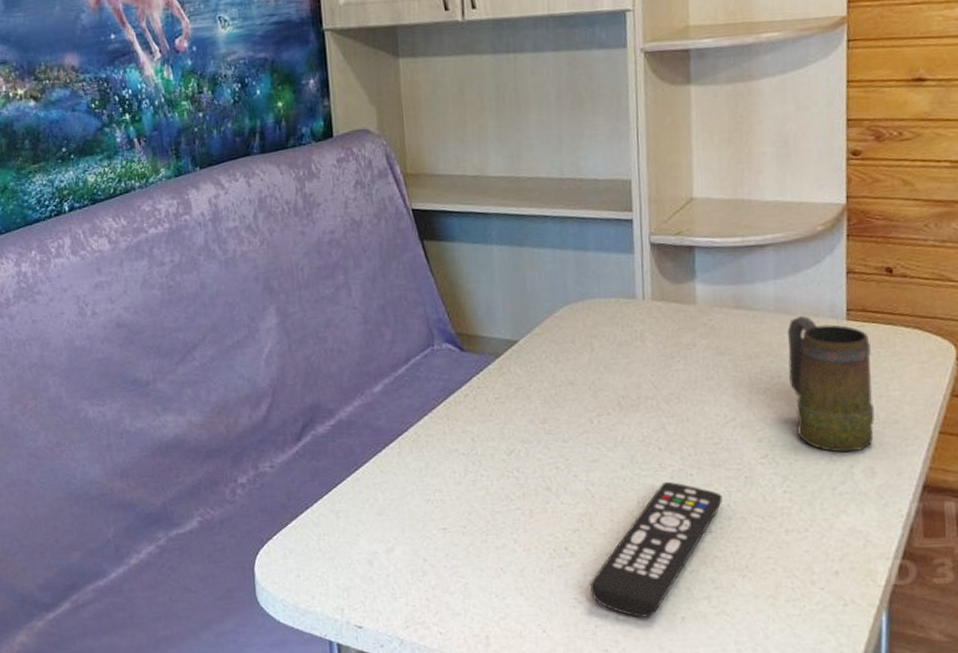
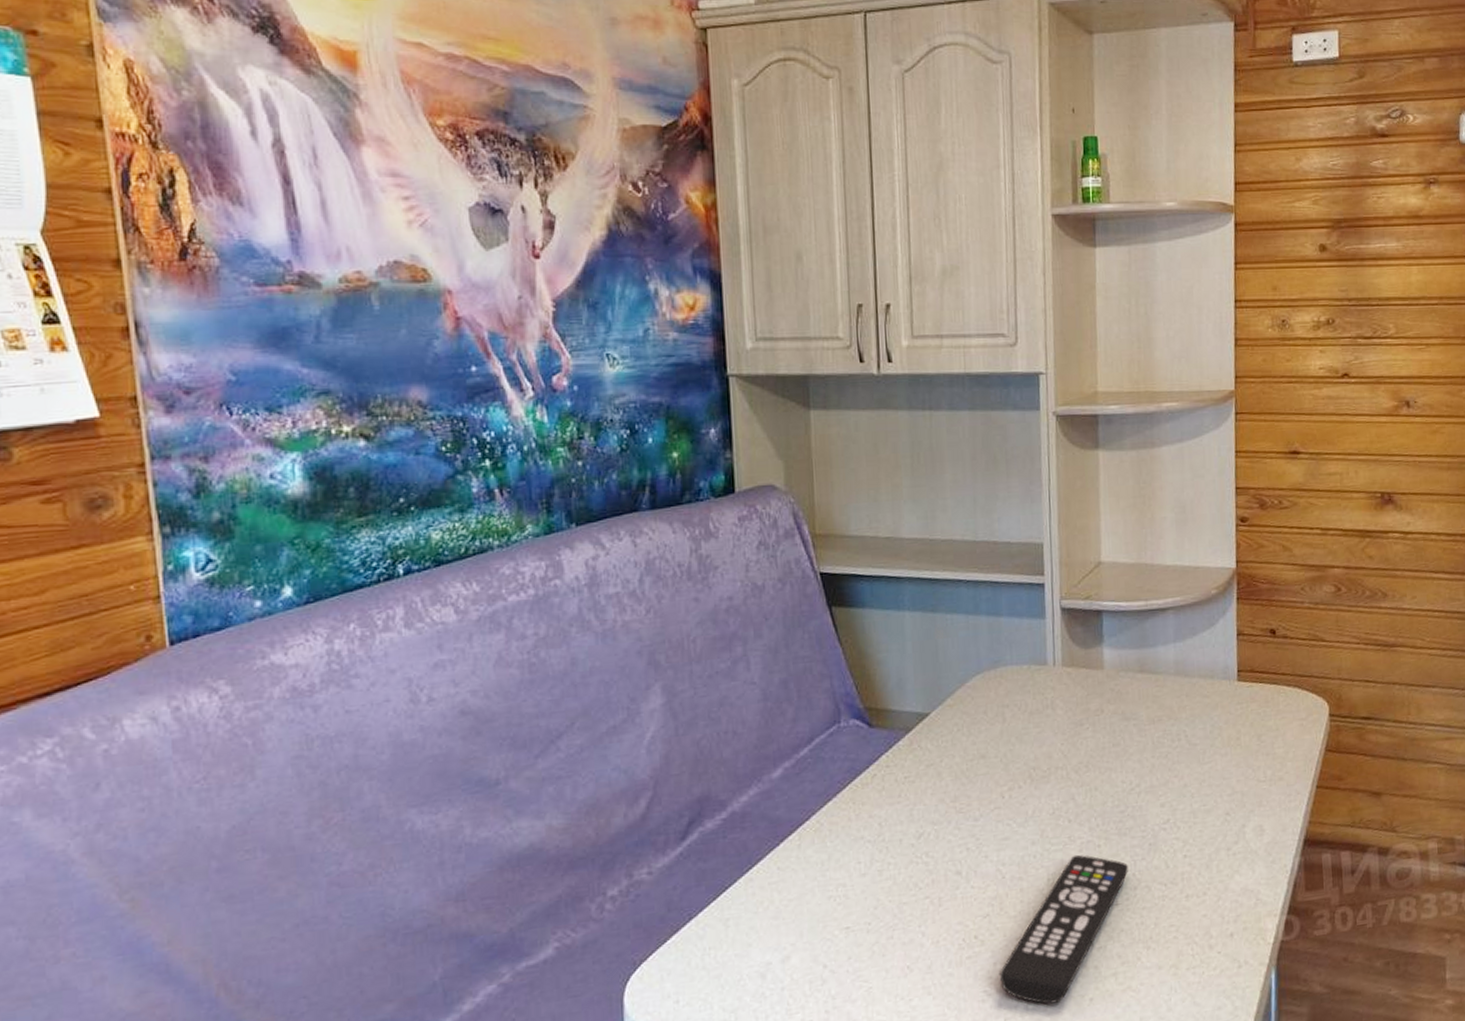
mug: present [788,316,876,453] -> none [1187,678,1264,813]

